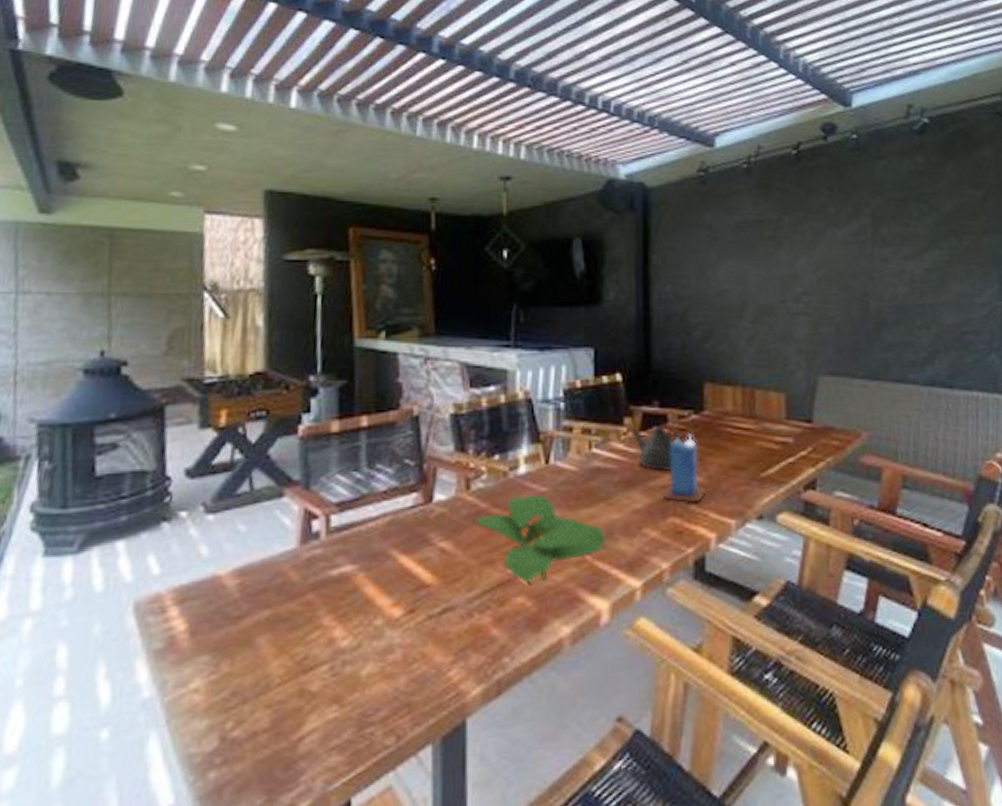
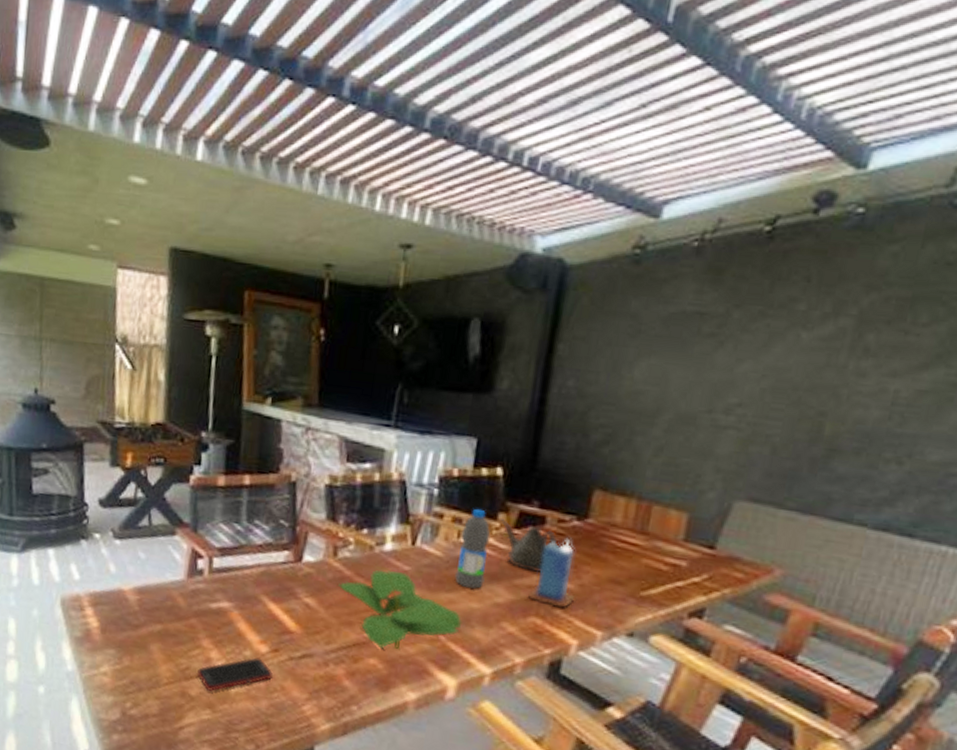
cell phone: none [317,625,410,682] -> present [196,657,273,692]
water bottle: none [592,416,621,499] -> present [455,508,491,588]

